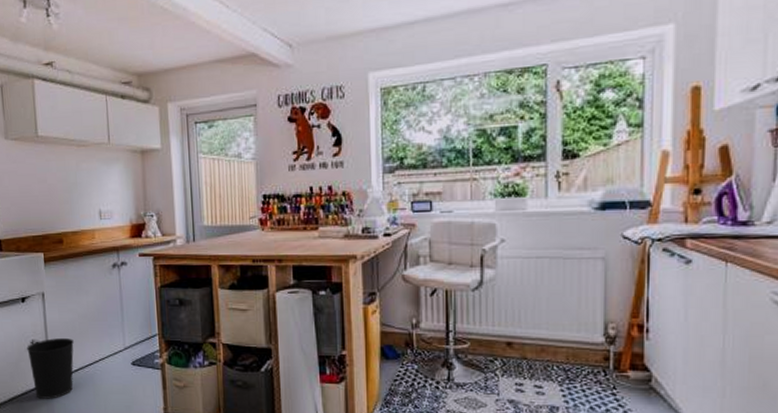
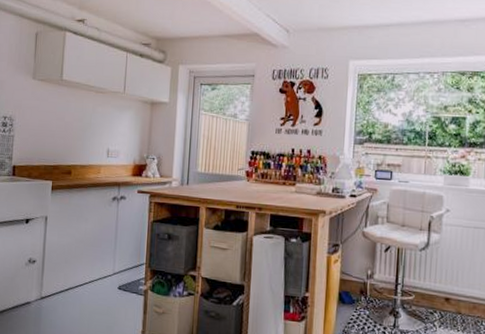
wastebasket: present [27,338,74,399] -> none [24,258,68,314]

